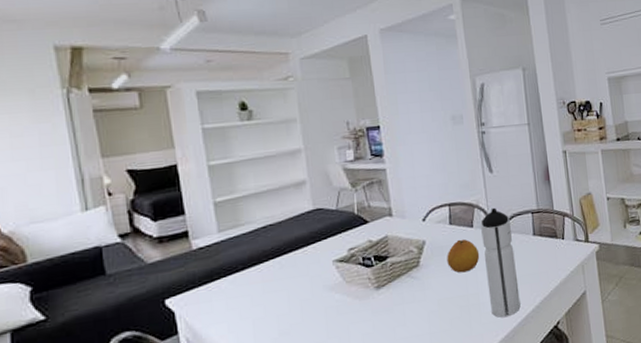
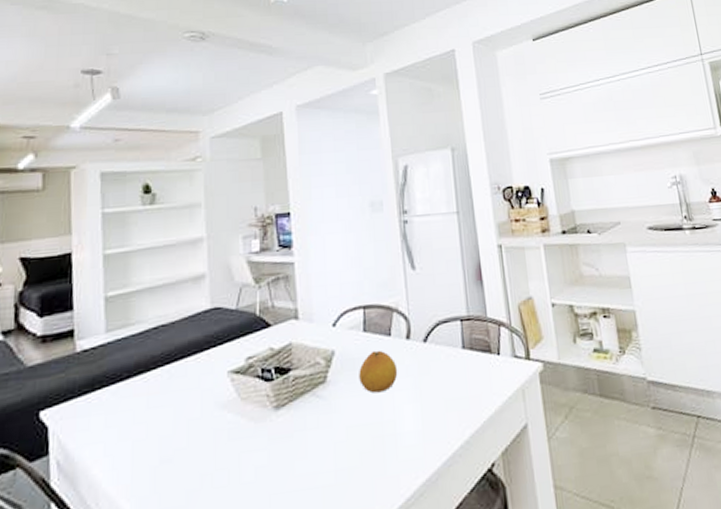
water bottle: present [481,207,521,318] -> none [400,312,446,454]

